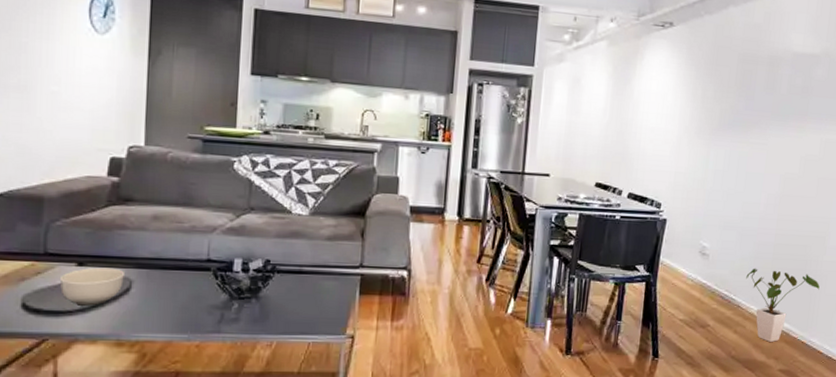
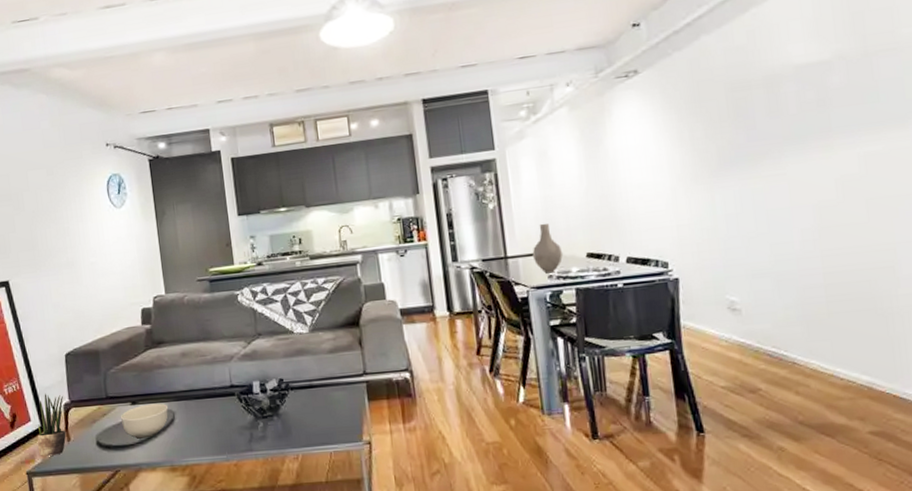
vase: none [547,147,576,196] -> present [532,223,564,274]
house plant: present [746,268,820,343] -> none [796,313,902,401]

